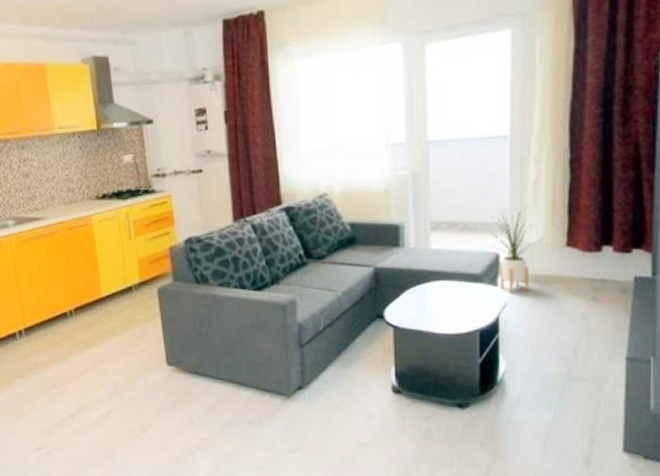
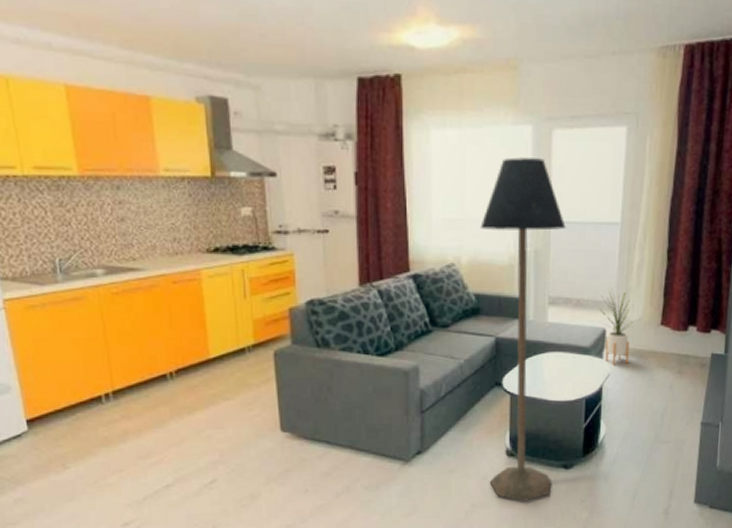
floor lamp: none [352,75,446,442] -> present [480,157,566,501]

